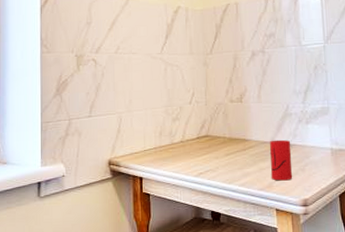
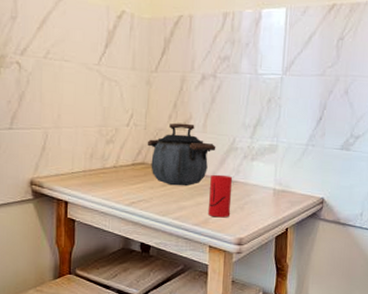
kettle: none [208,96,272,154] -> present [147,123,216,186]

